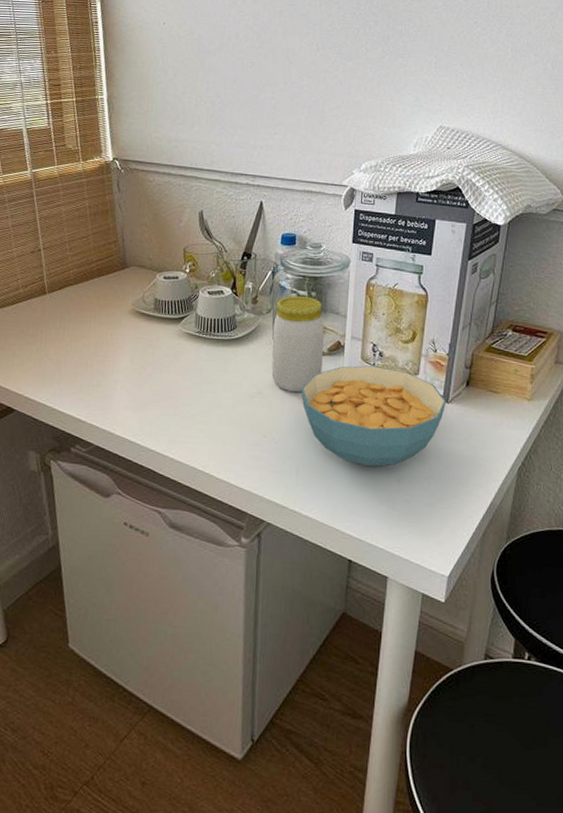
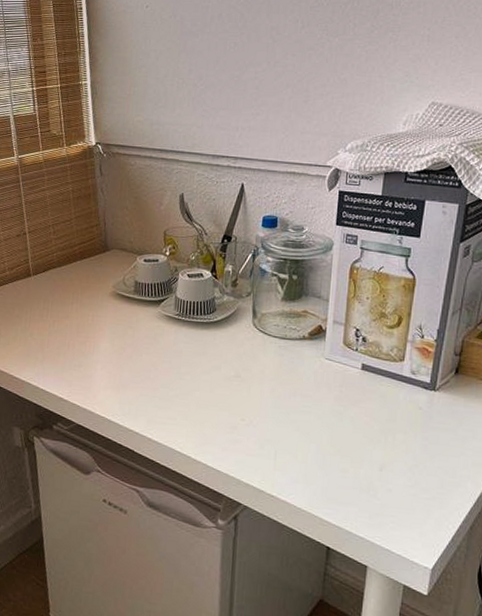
jar: present [271,295,325,393] -> none [250,279,306,377]
cereal bowl: present [301,365,447,467] -> none [280,351,434,454]

